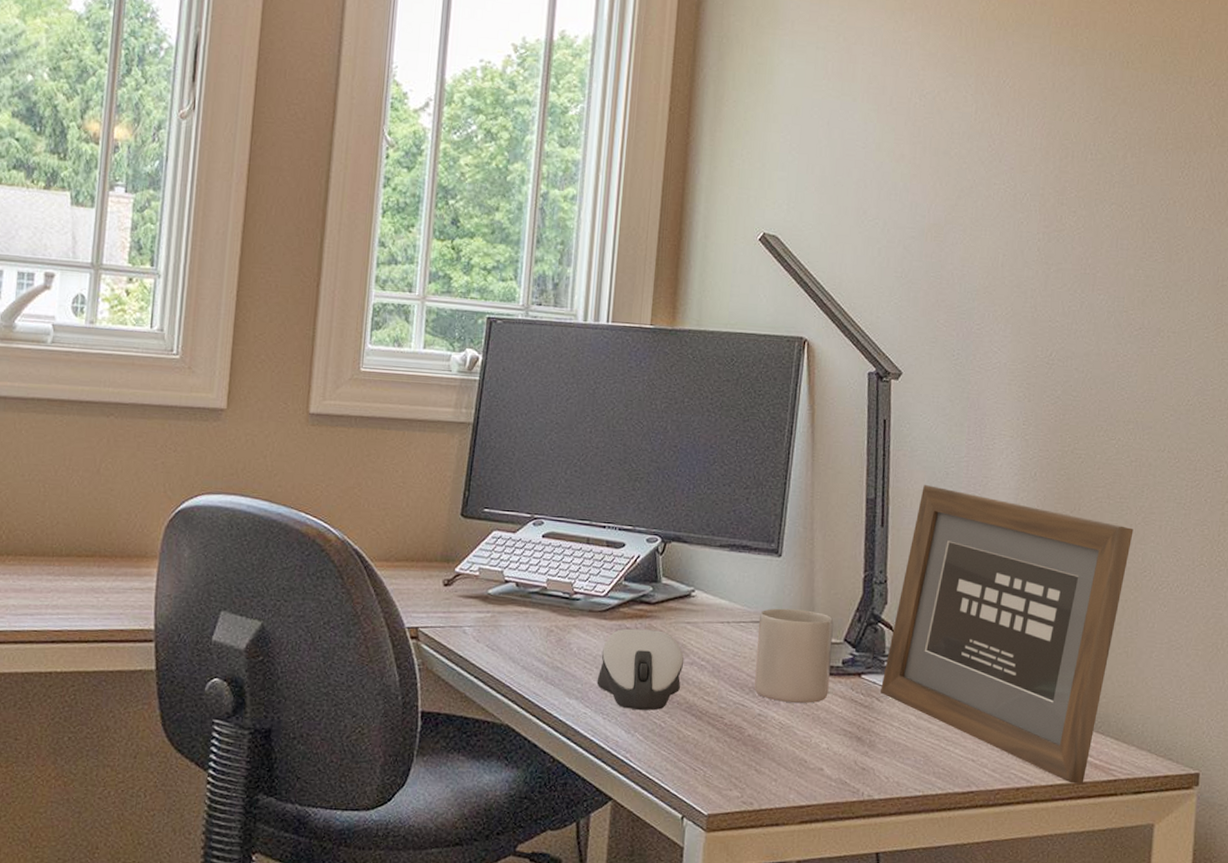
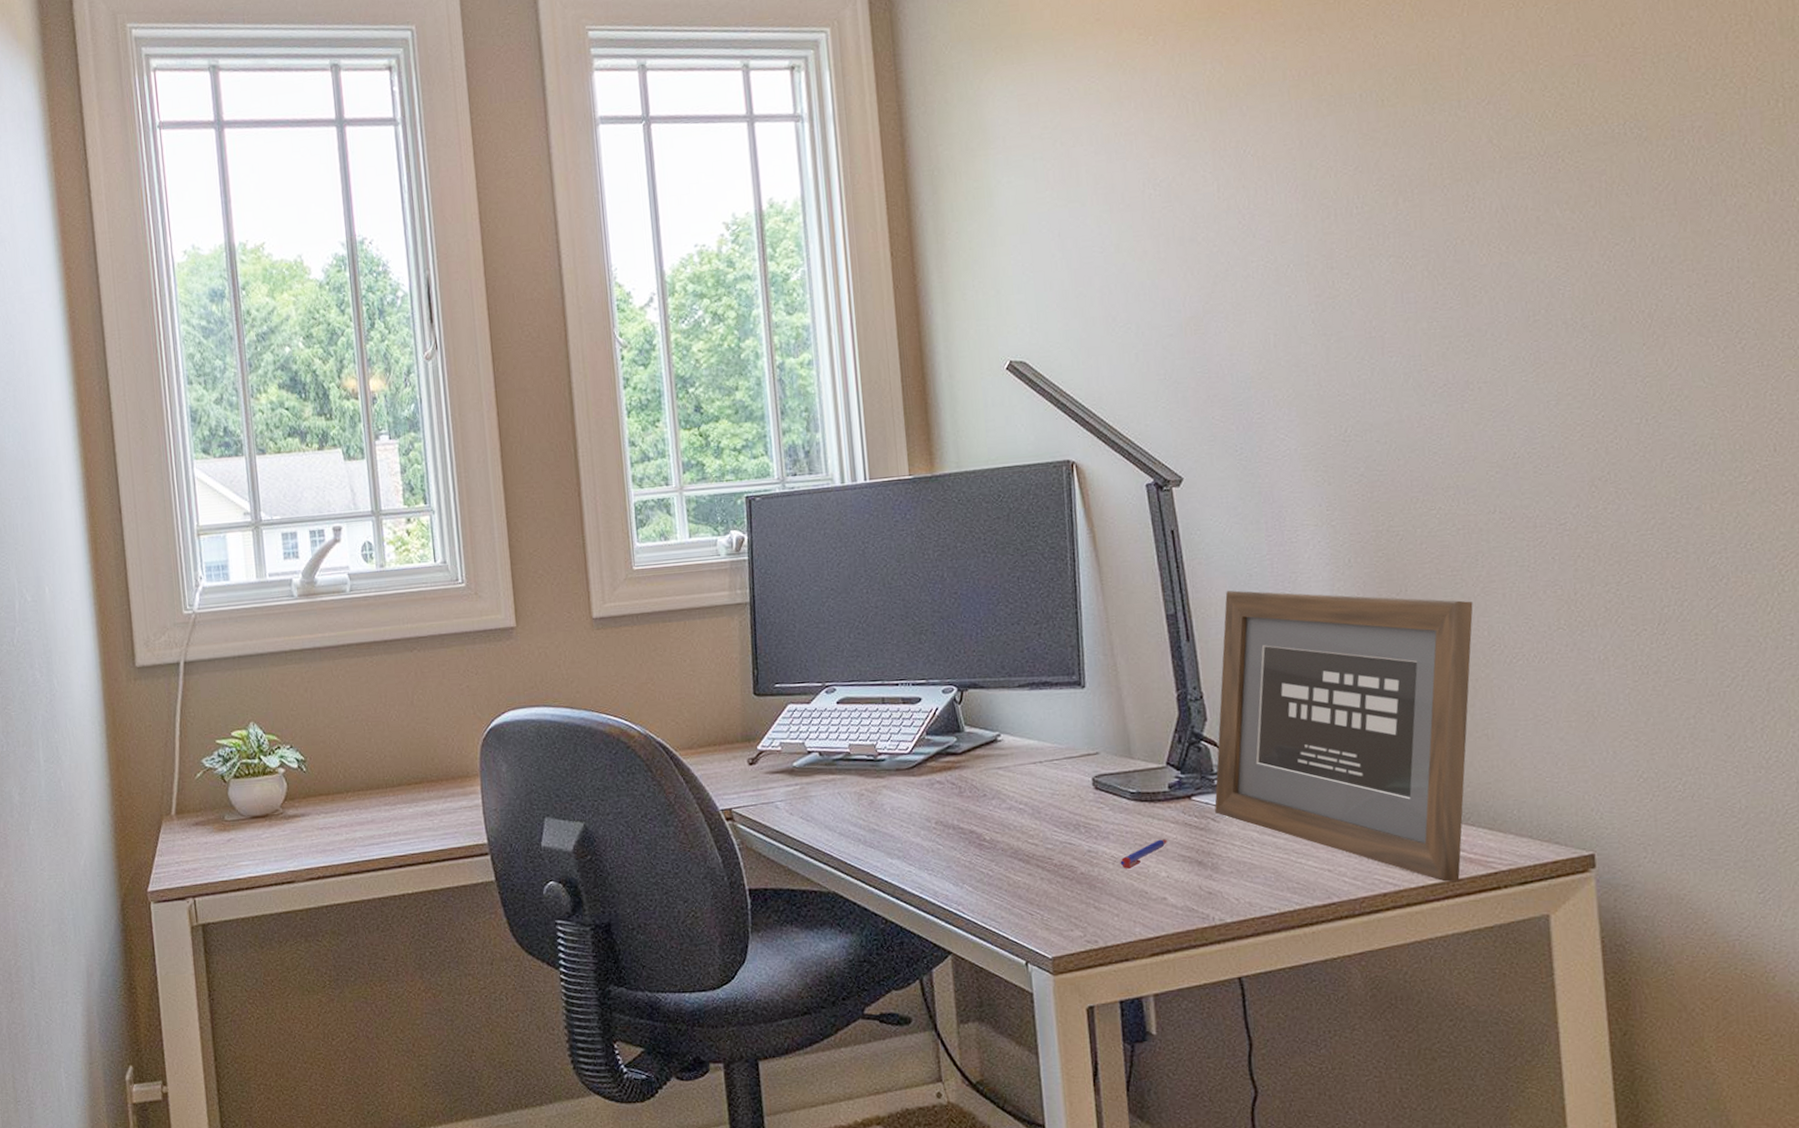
computer mouse: present [596,628,684,711] -> none [915,780,1002,862]
mug: present [754,608,834,704] -> none [1072,738,1159,835]
pen: none [786,711,833,736] -> present [1120,839,1167,869]

